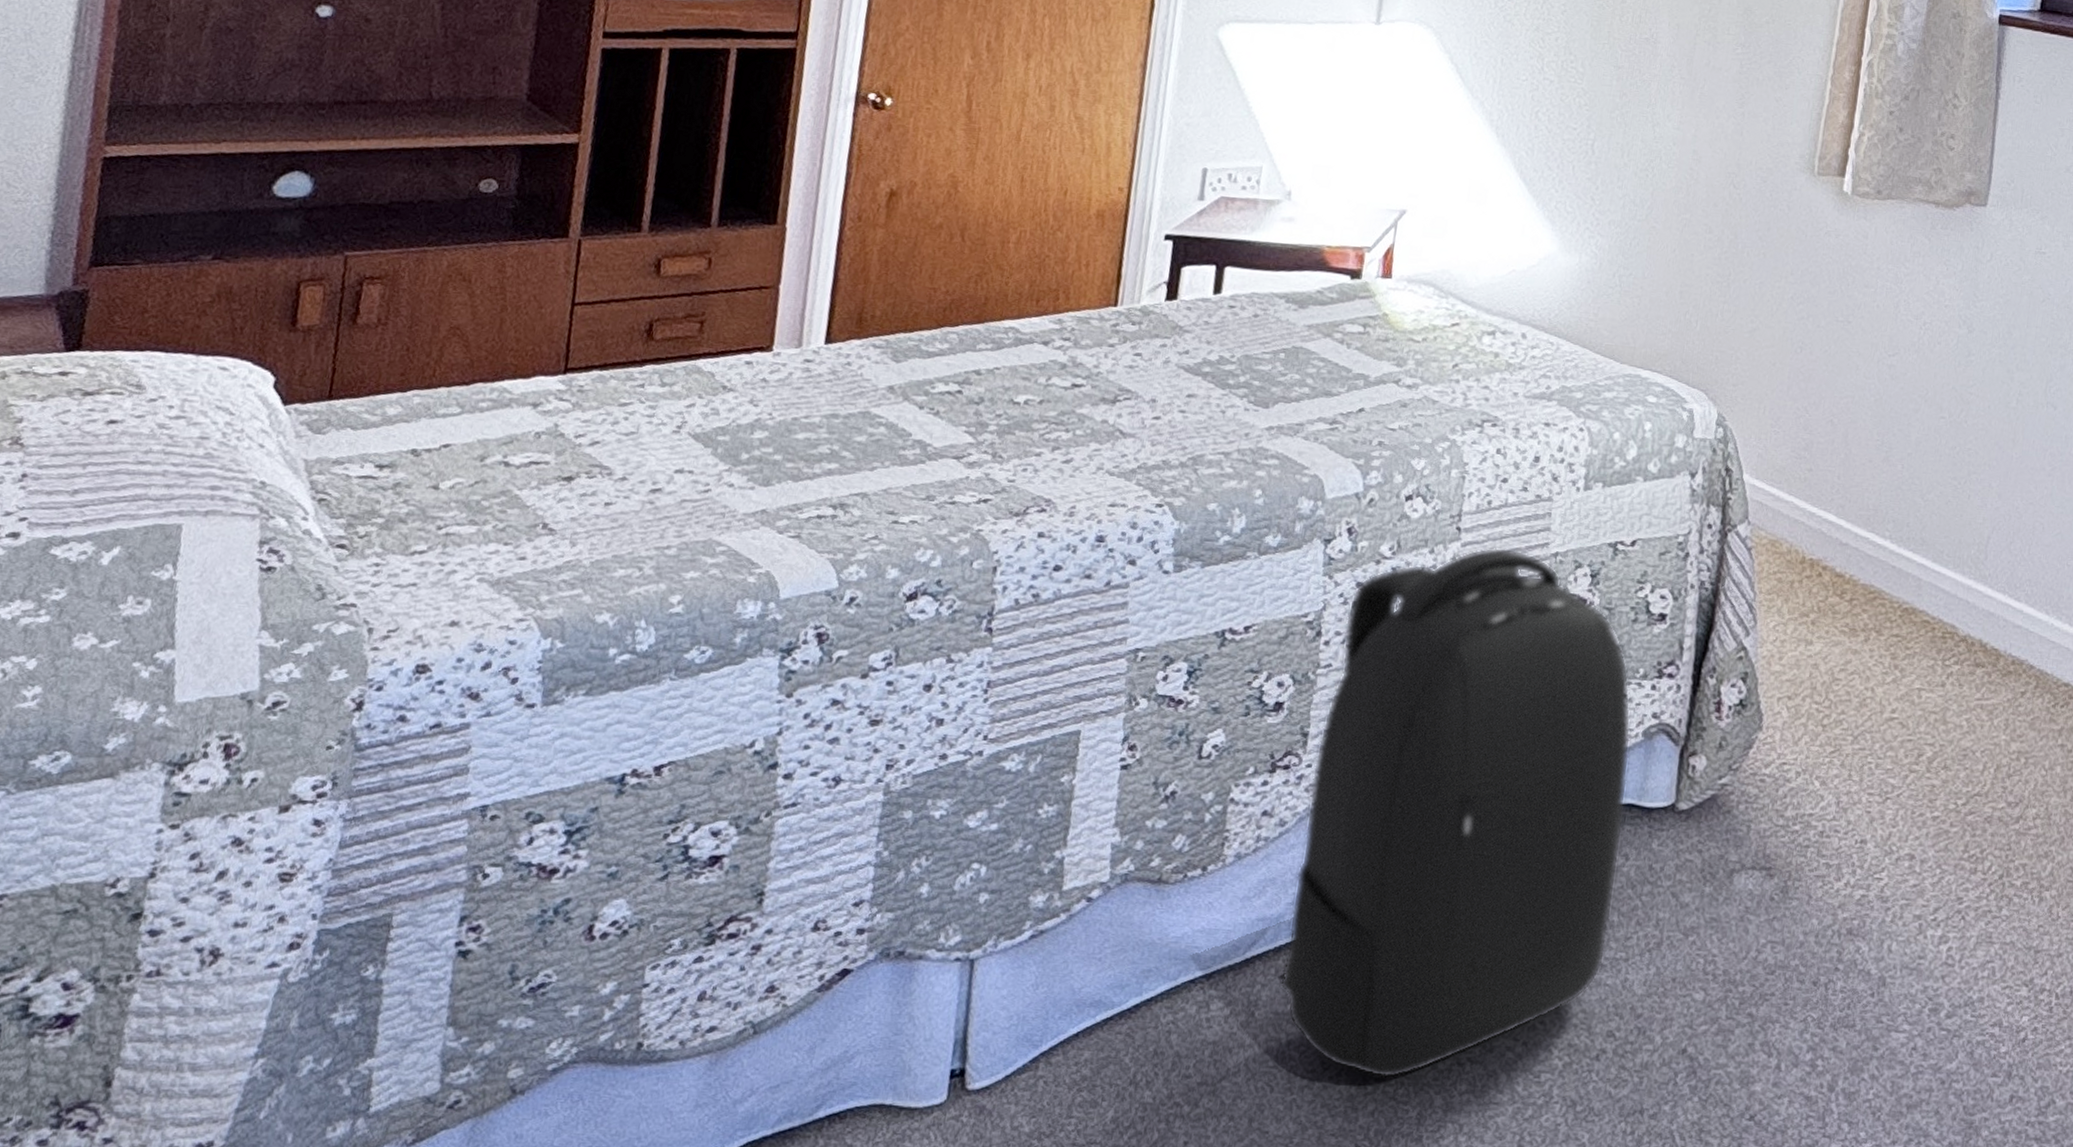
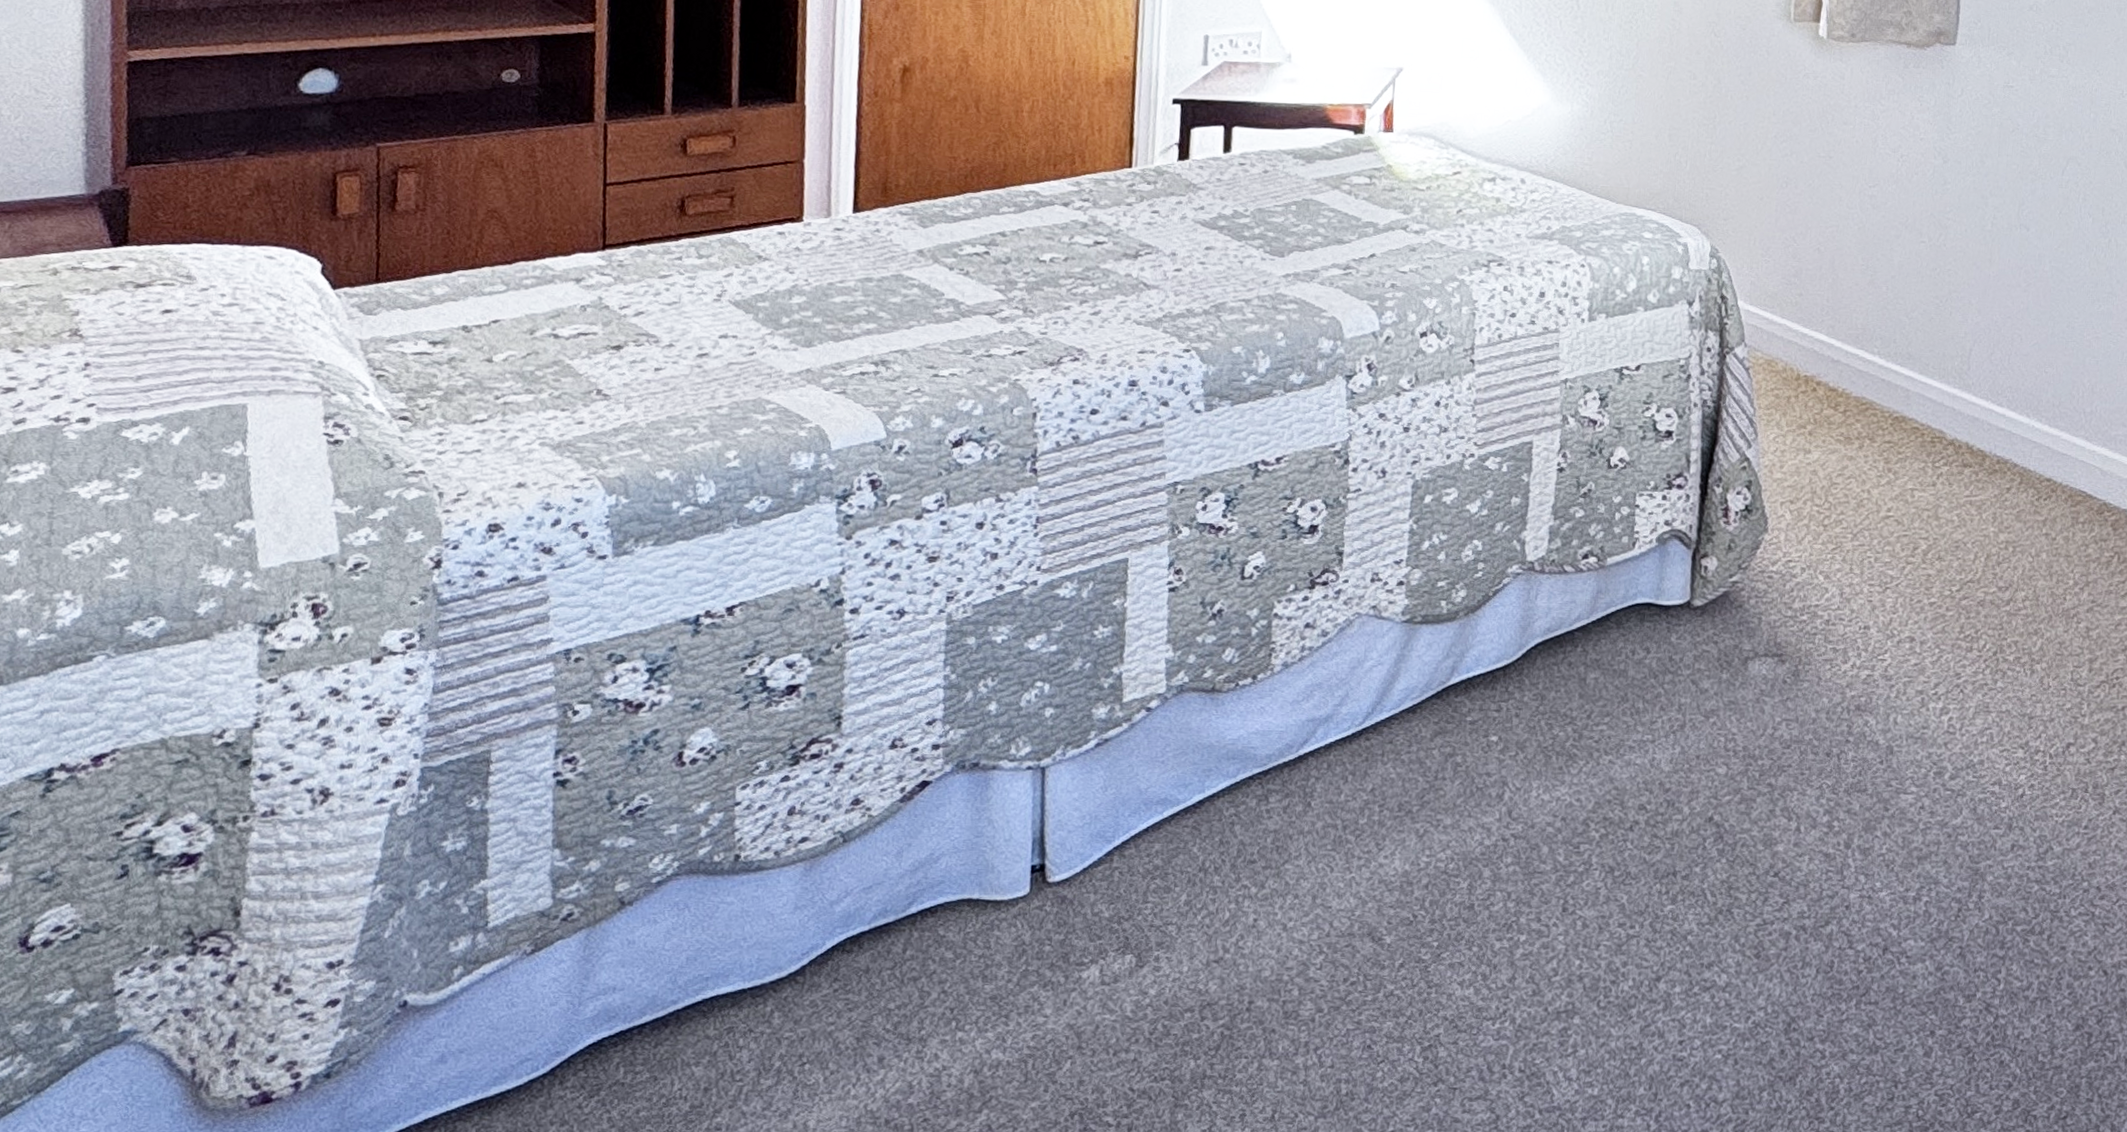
backpack: present [1279,547,1632,1079] -> none [1332,376,1646,856]

